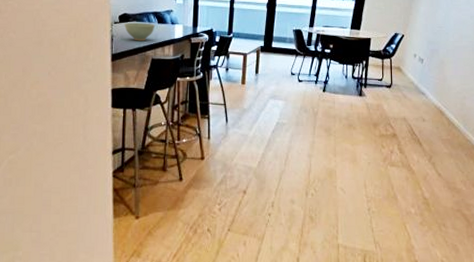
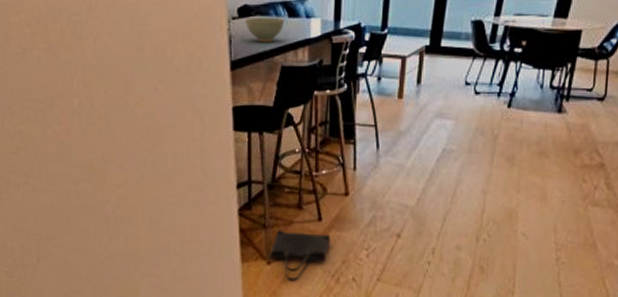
tote bag: none [138,189,190,233] -> present [270,230,331,282]

